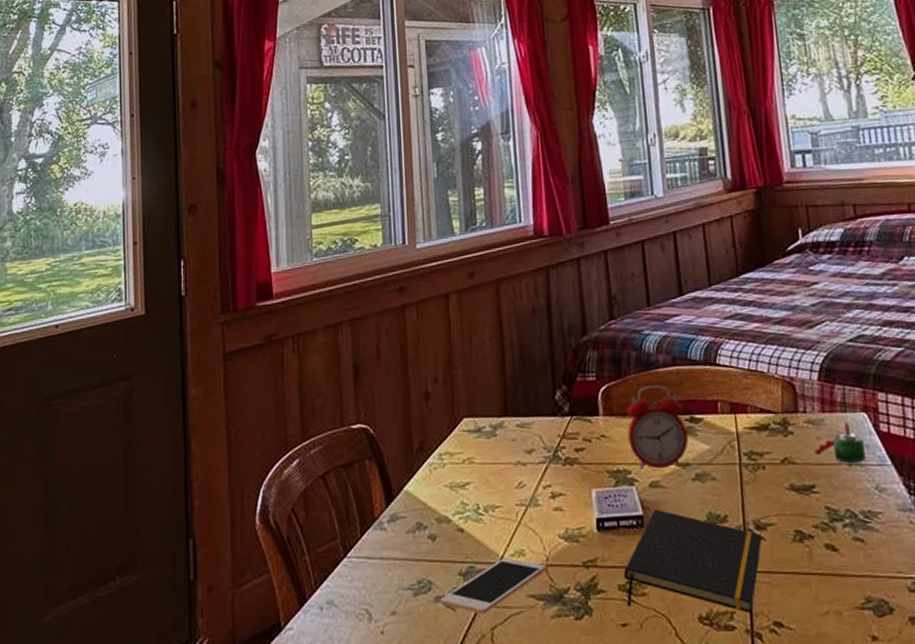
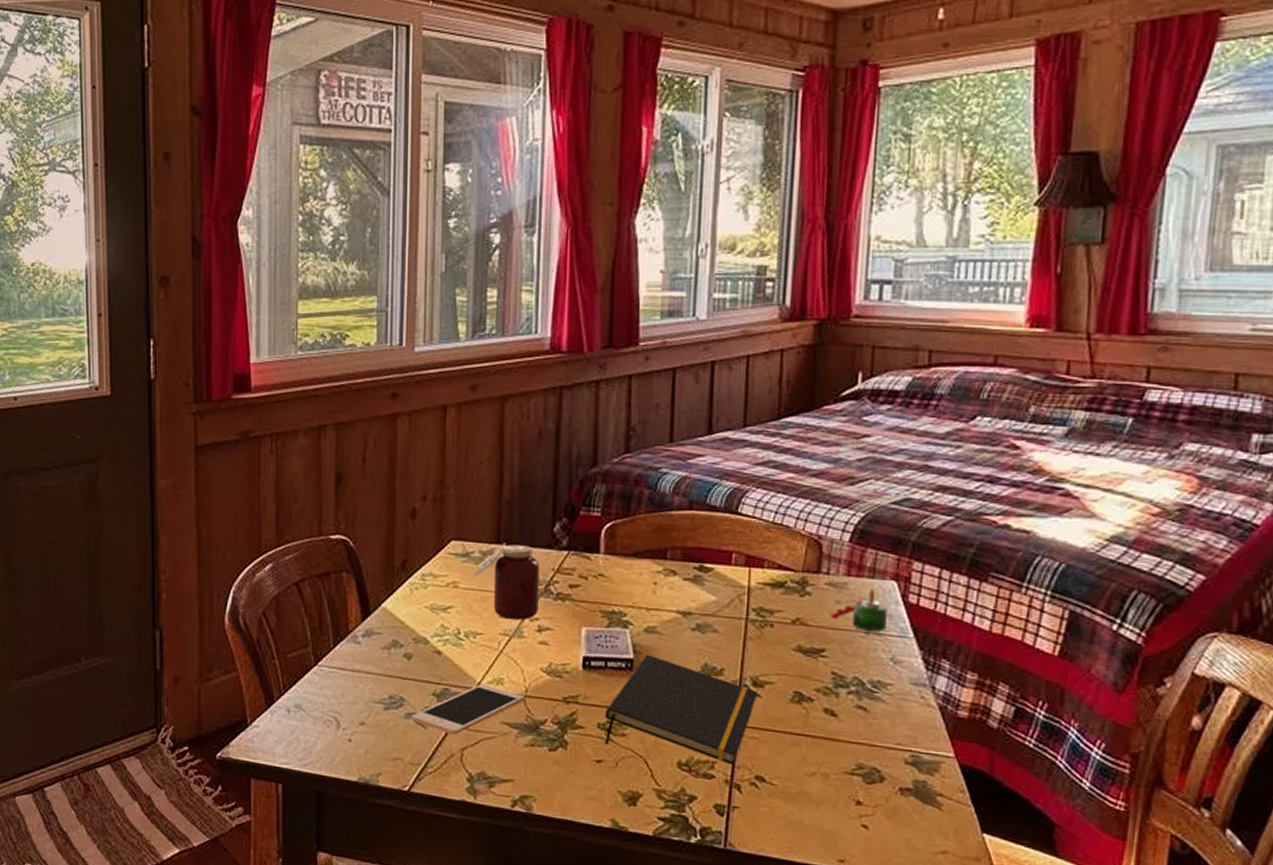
jar: none [487,415,550,490] -> present [474,543,540,621]
alarm clock: present [627,385,689,470] -> none [628,528,694,615]

